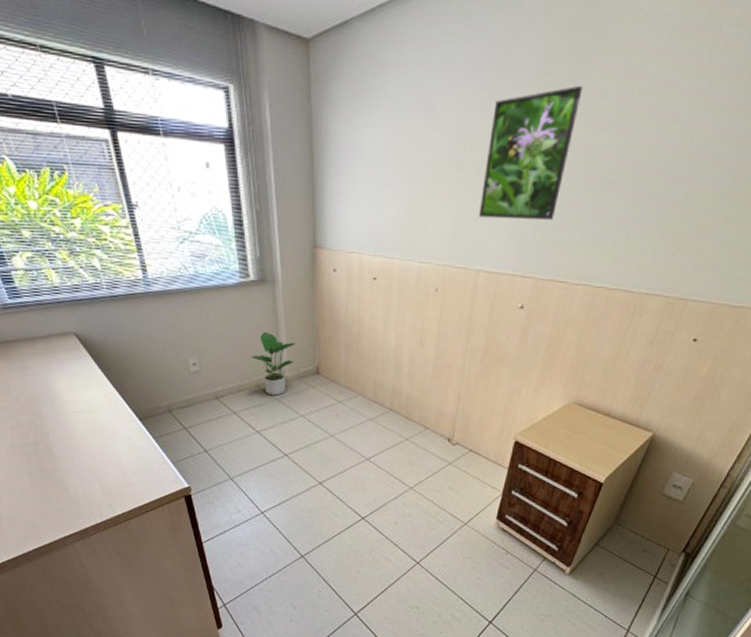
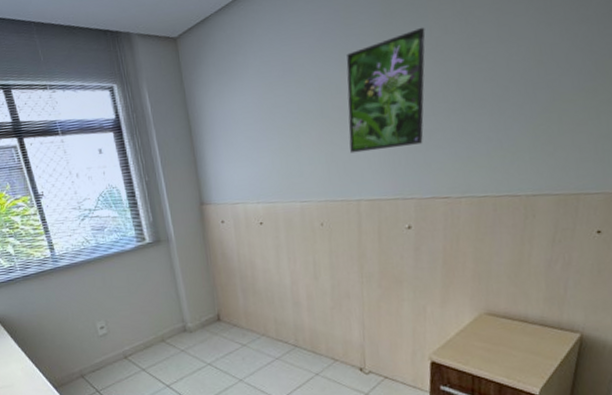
potted plant: present [251,331,295,396] -> none [154,287,195,348]

